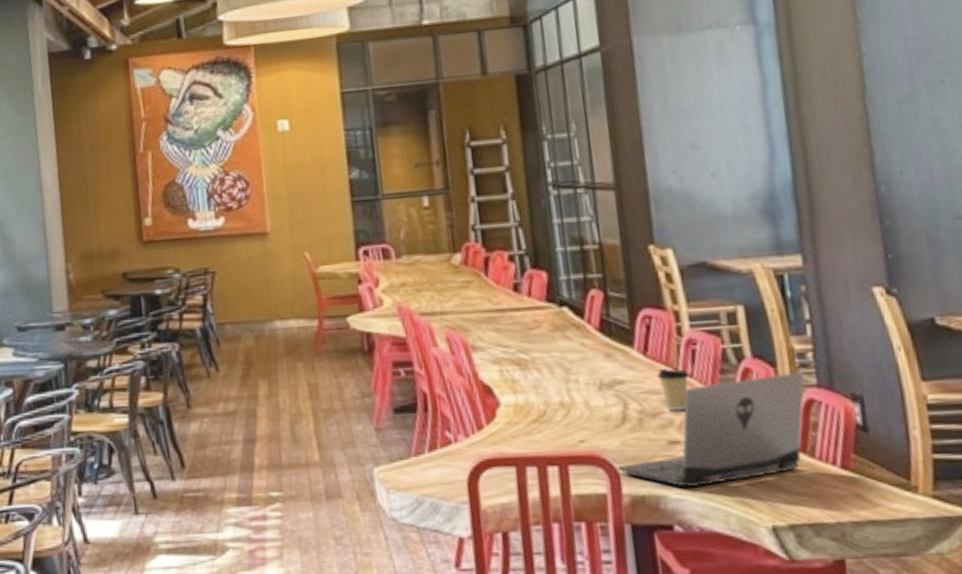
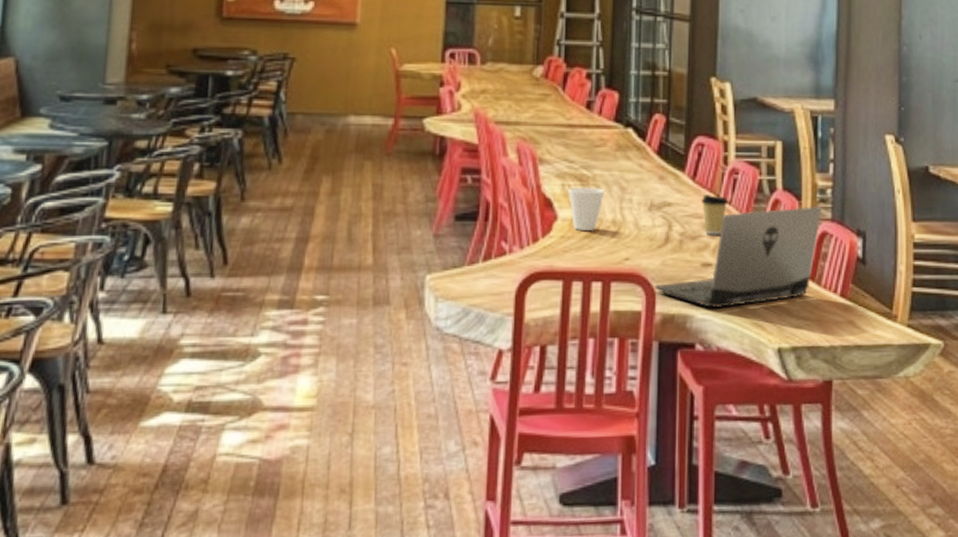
cup: none [506,370,548,416] -> present [567,187,606,231]

